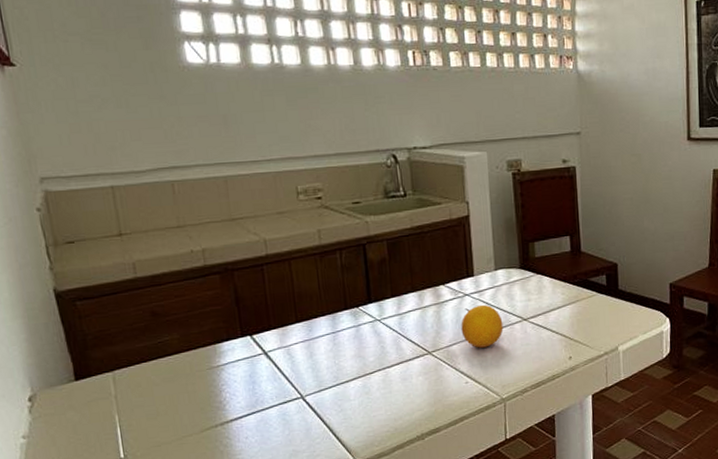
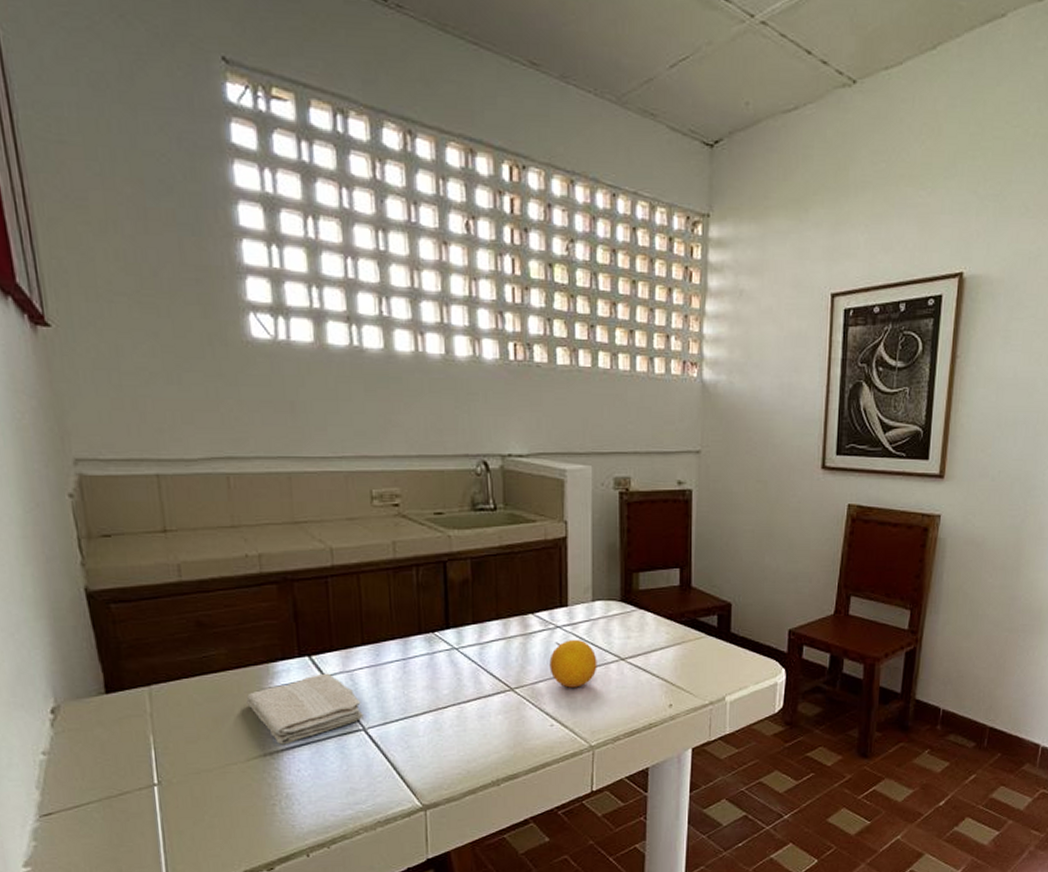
washcloth: none [198,349,301,416] -> present [246,673,364,745]

